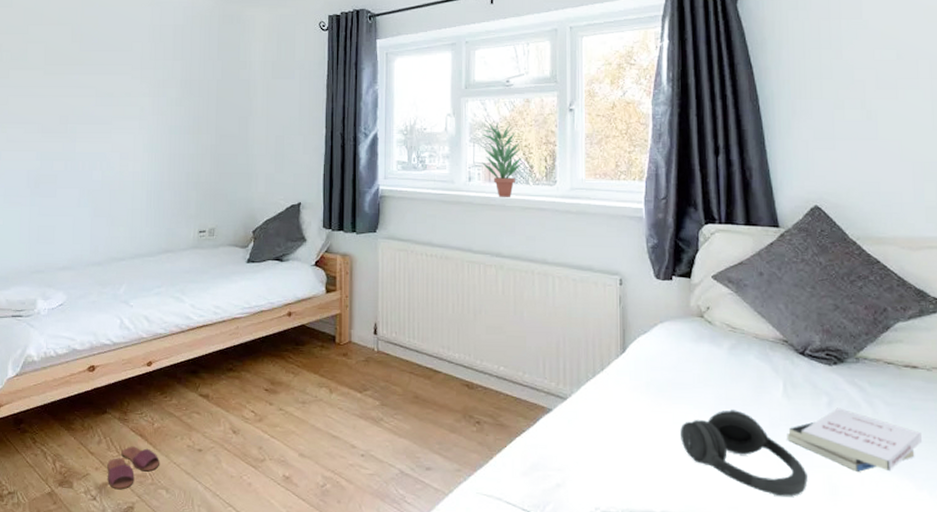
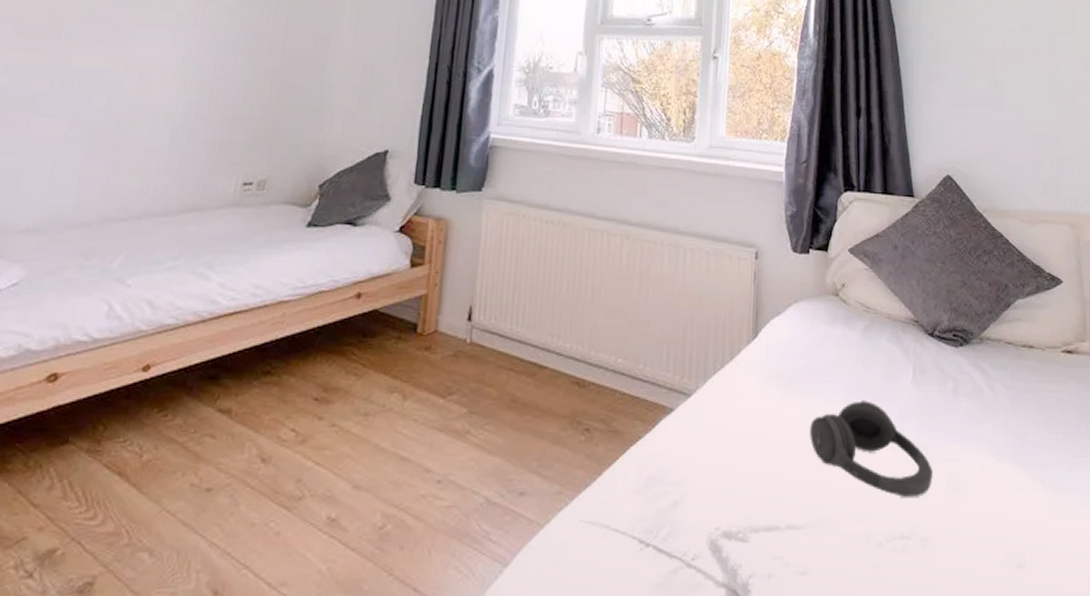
slippers: present [107,446,159,489] -> none [56,490,144,557]
potted plant: present [482,123,523,198] -> none [614,66,660,155]
books: present [787,408,922,472] -> none [914,393,1036,463]

